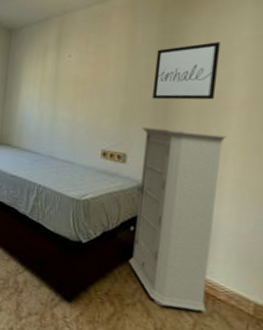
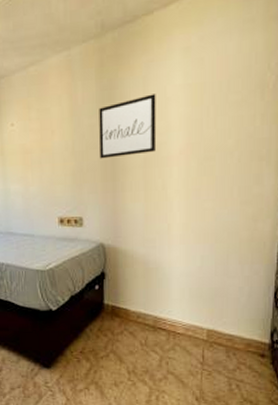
cabinet: present [129,127,227,312] -> none [94,184,170,352]

